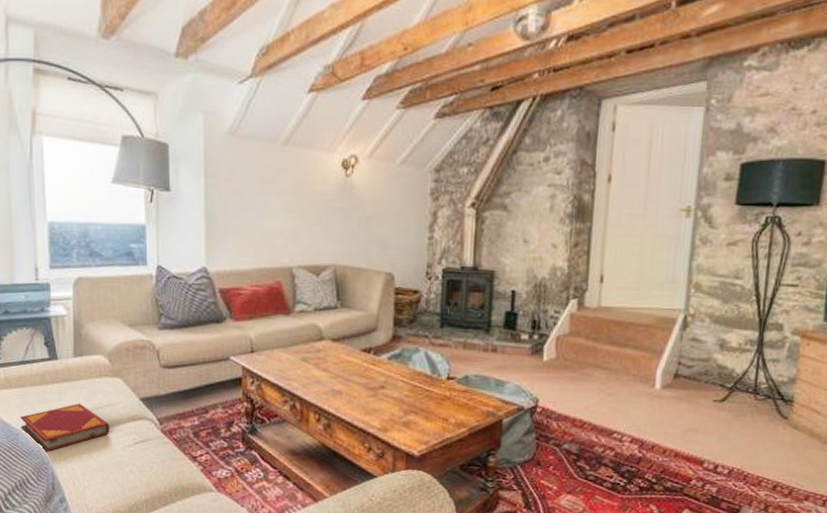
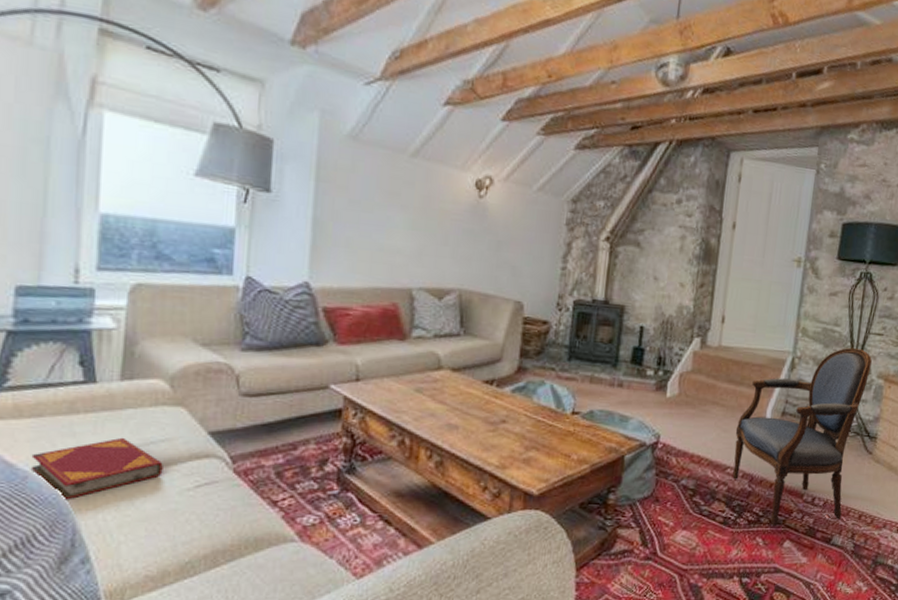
armchair: none [620,301,784,494] -> present [733,347,872,526]

